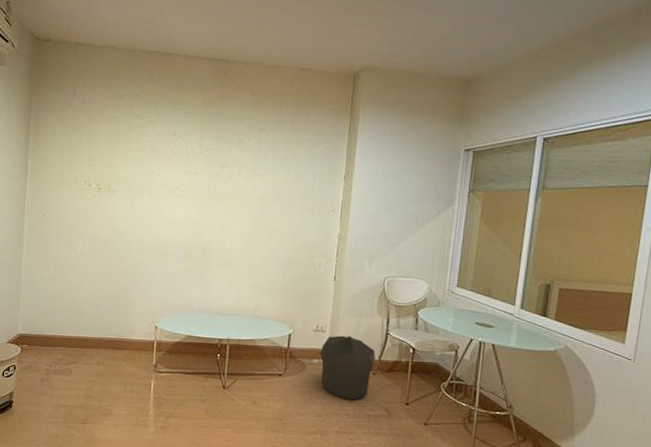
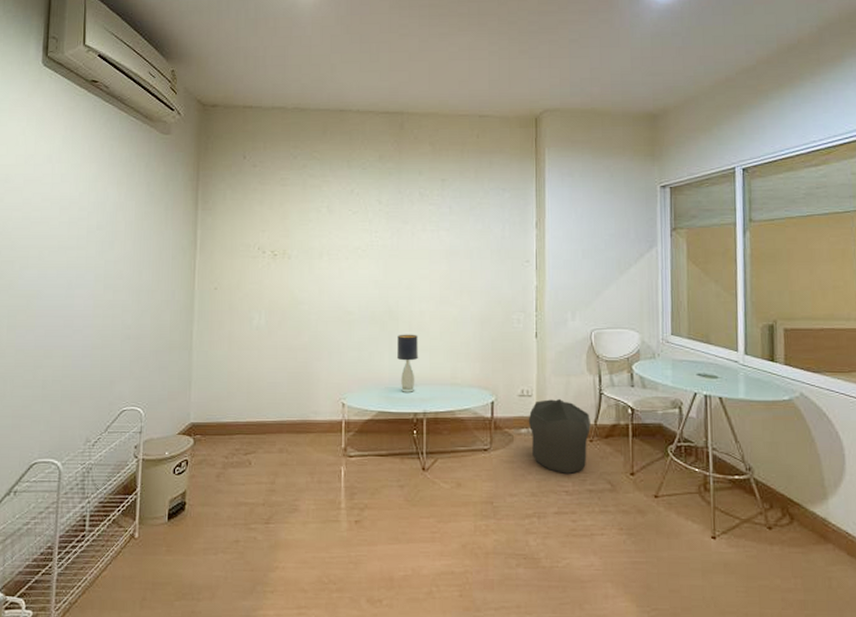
table lamp: none [206,269,227,321] -> present [396,334,419,392]

